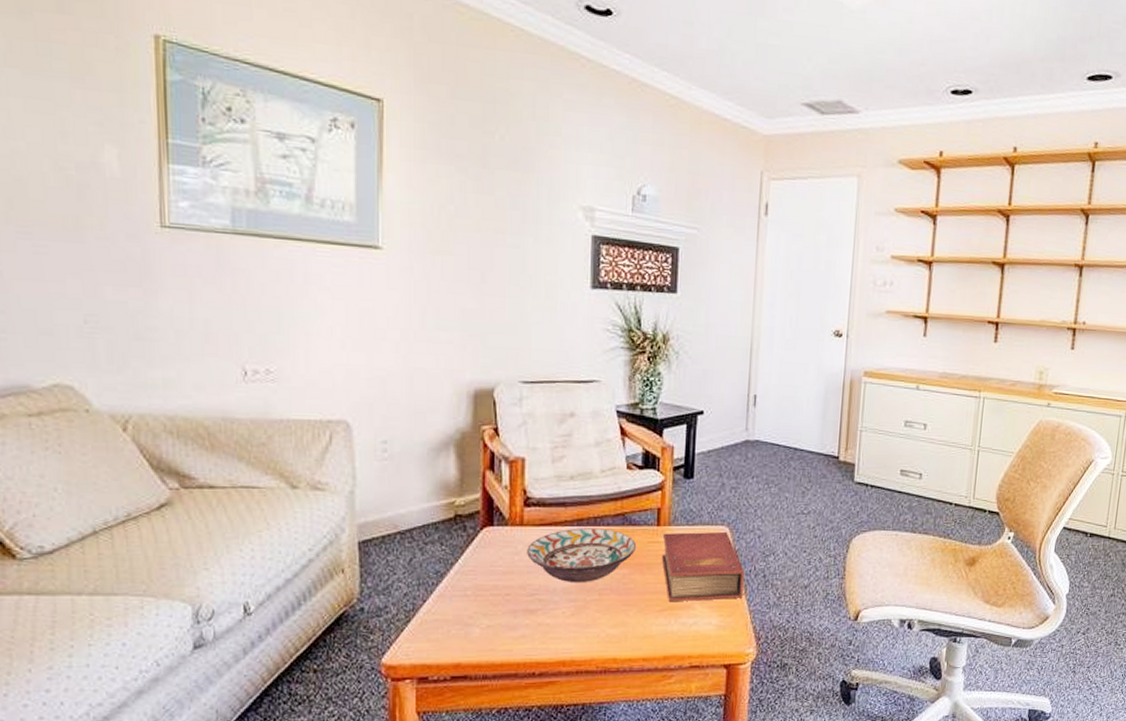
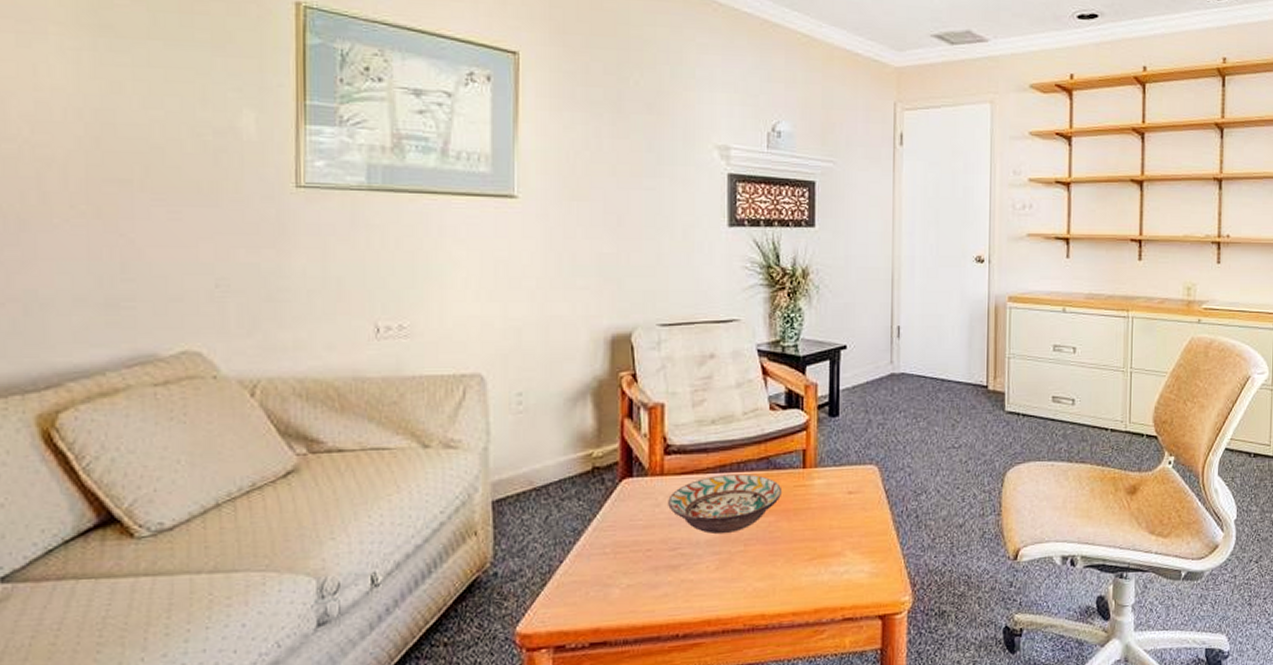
book: present [661,531,744,602] -> none [808,470,896,550]

